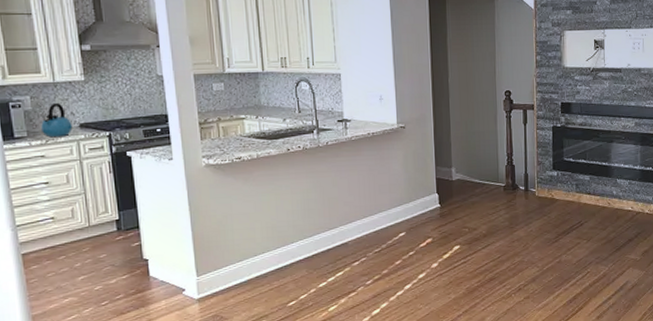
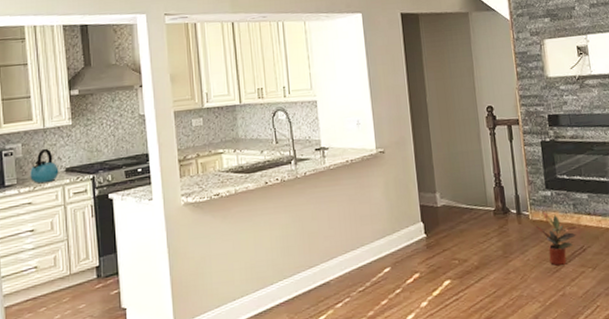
potted plant: none [540,190,577,237] -> present [535,212,577,266]

